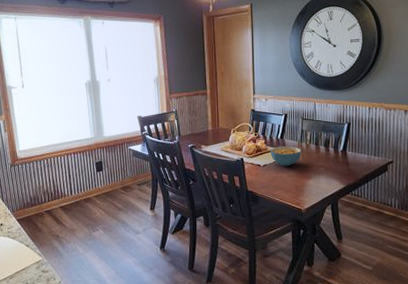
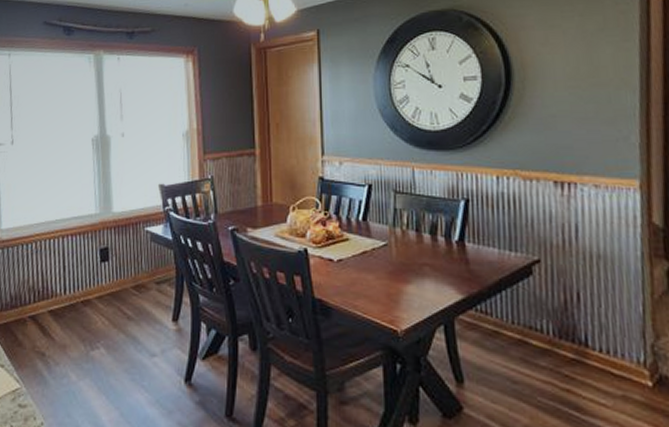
cereal bowl: present [270,146,301,167] -> none [347,232,395,264]

